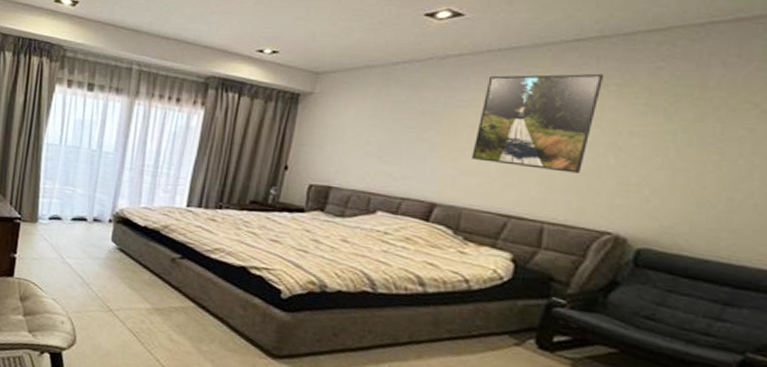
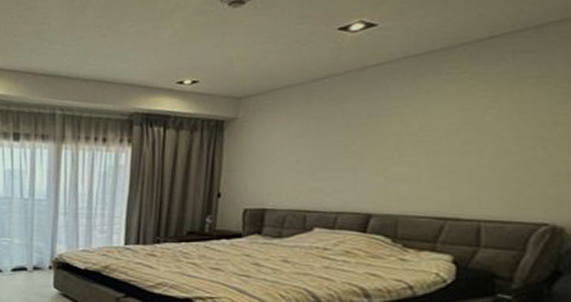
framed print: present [472,73,605,174] -> none [401,67,522,169]

